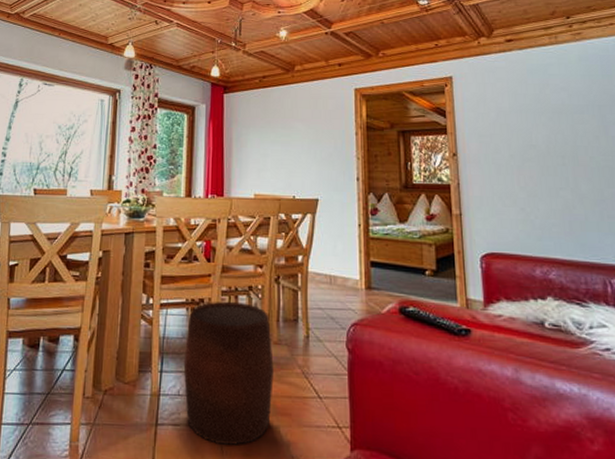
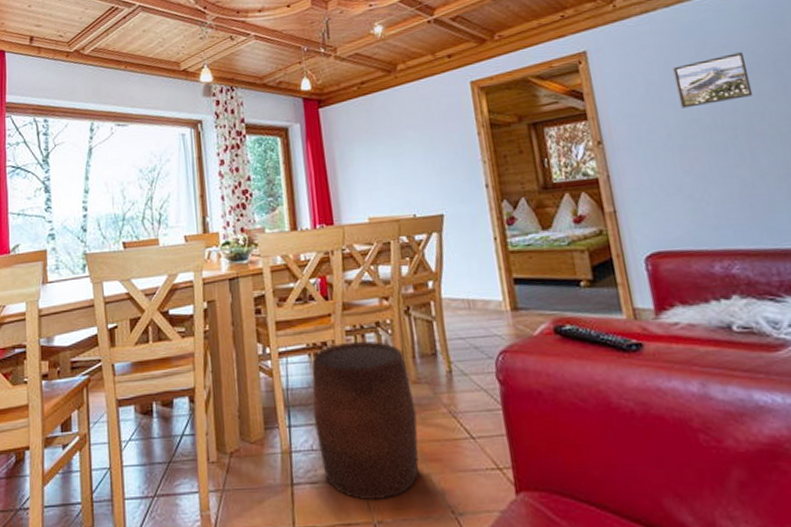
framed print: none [520,95,581,135] -> present [673,52,754,109]

